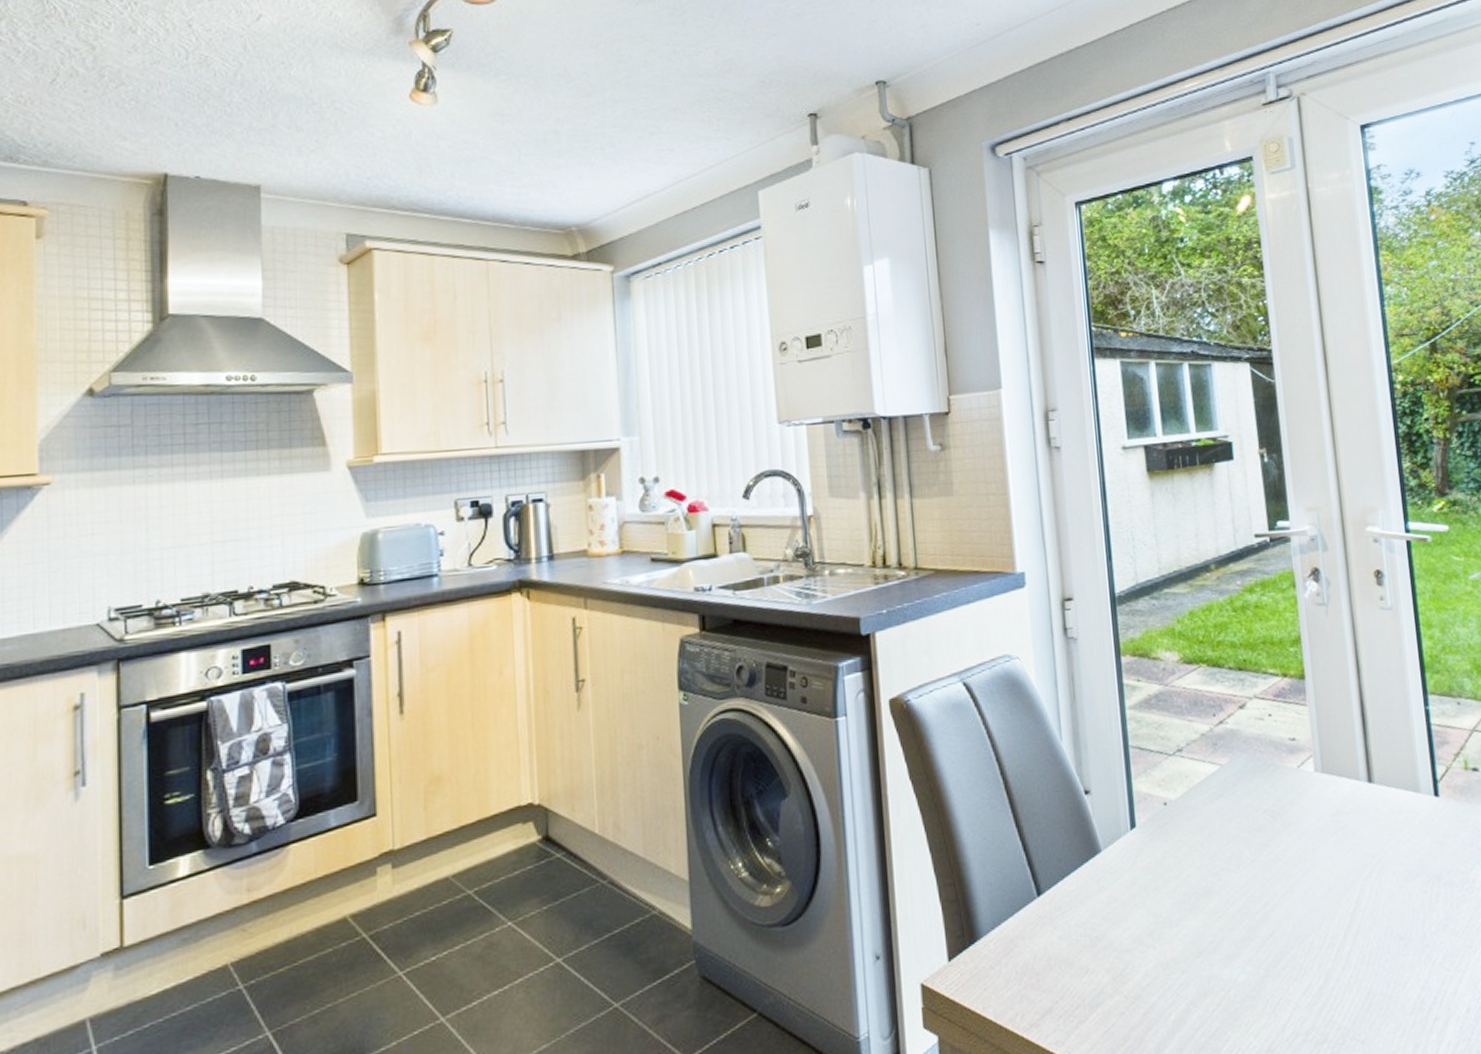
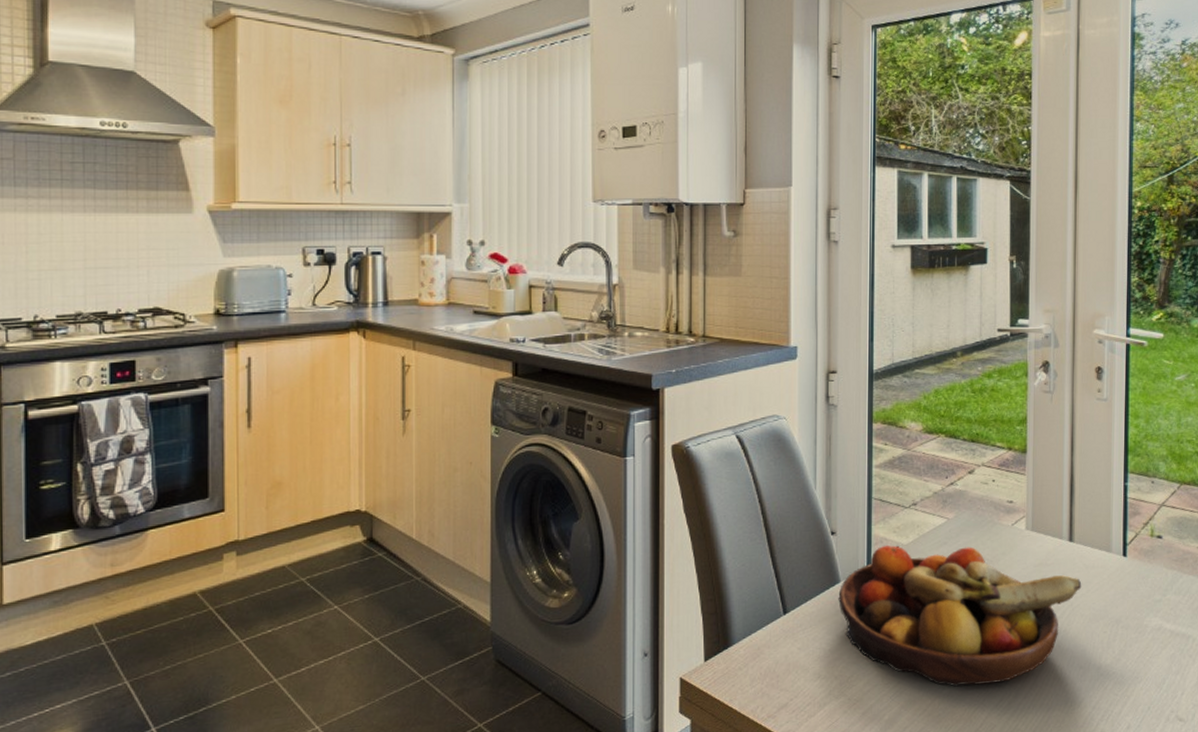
fruit bowl: none [1100,797,1390,973] -> present [838,545,1082,687]

